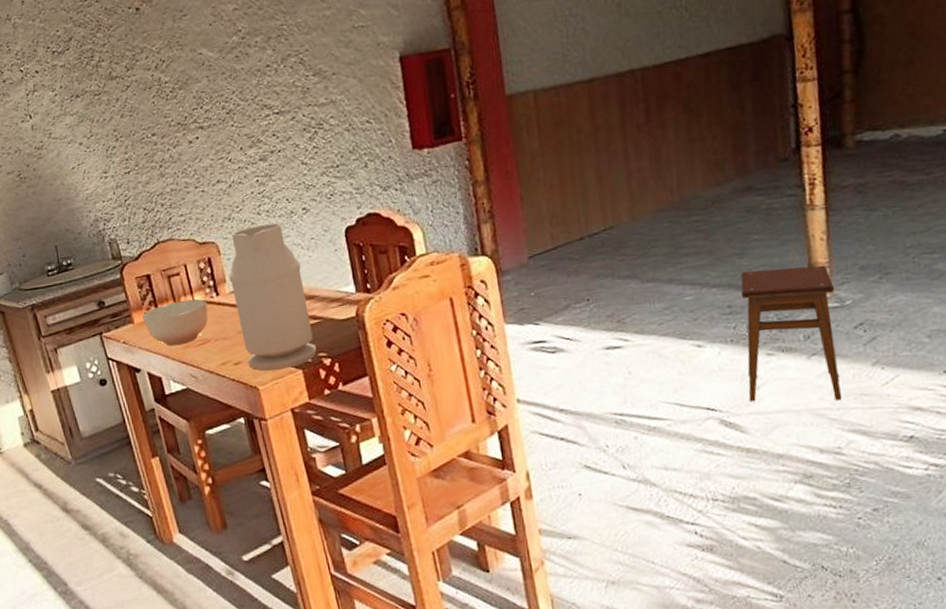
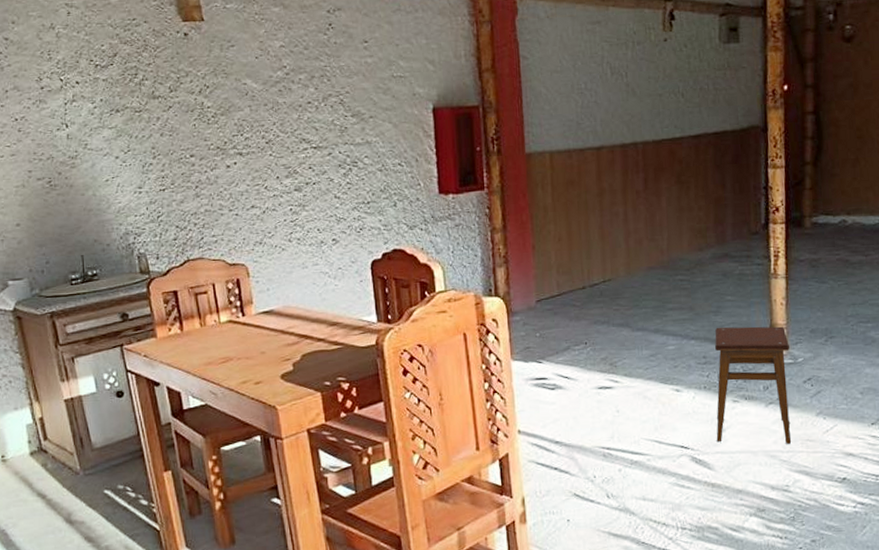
bowl: present [142,298,208,347] -> none [166,317,233,363]
water jug: present [228,223,317,371] -> none [256,251,336,392]

